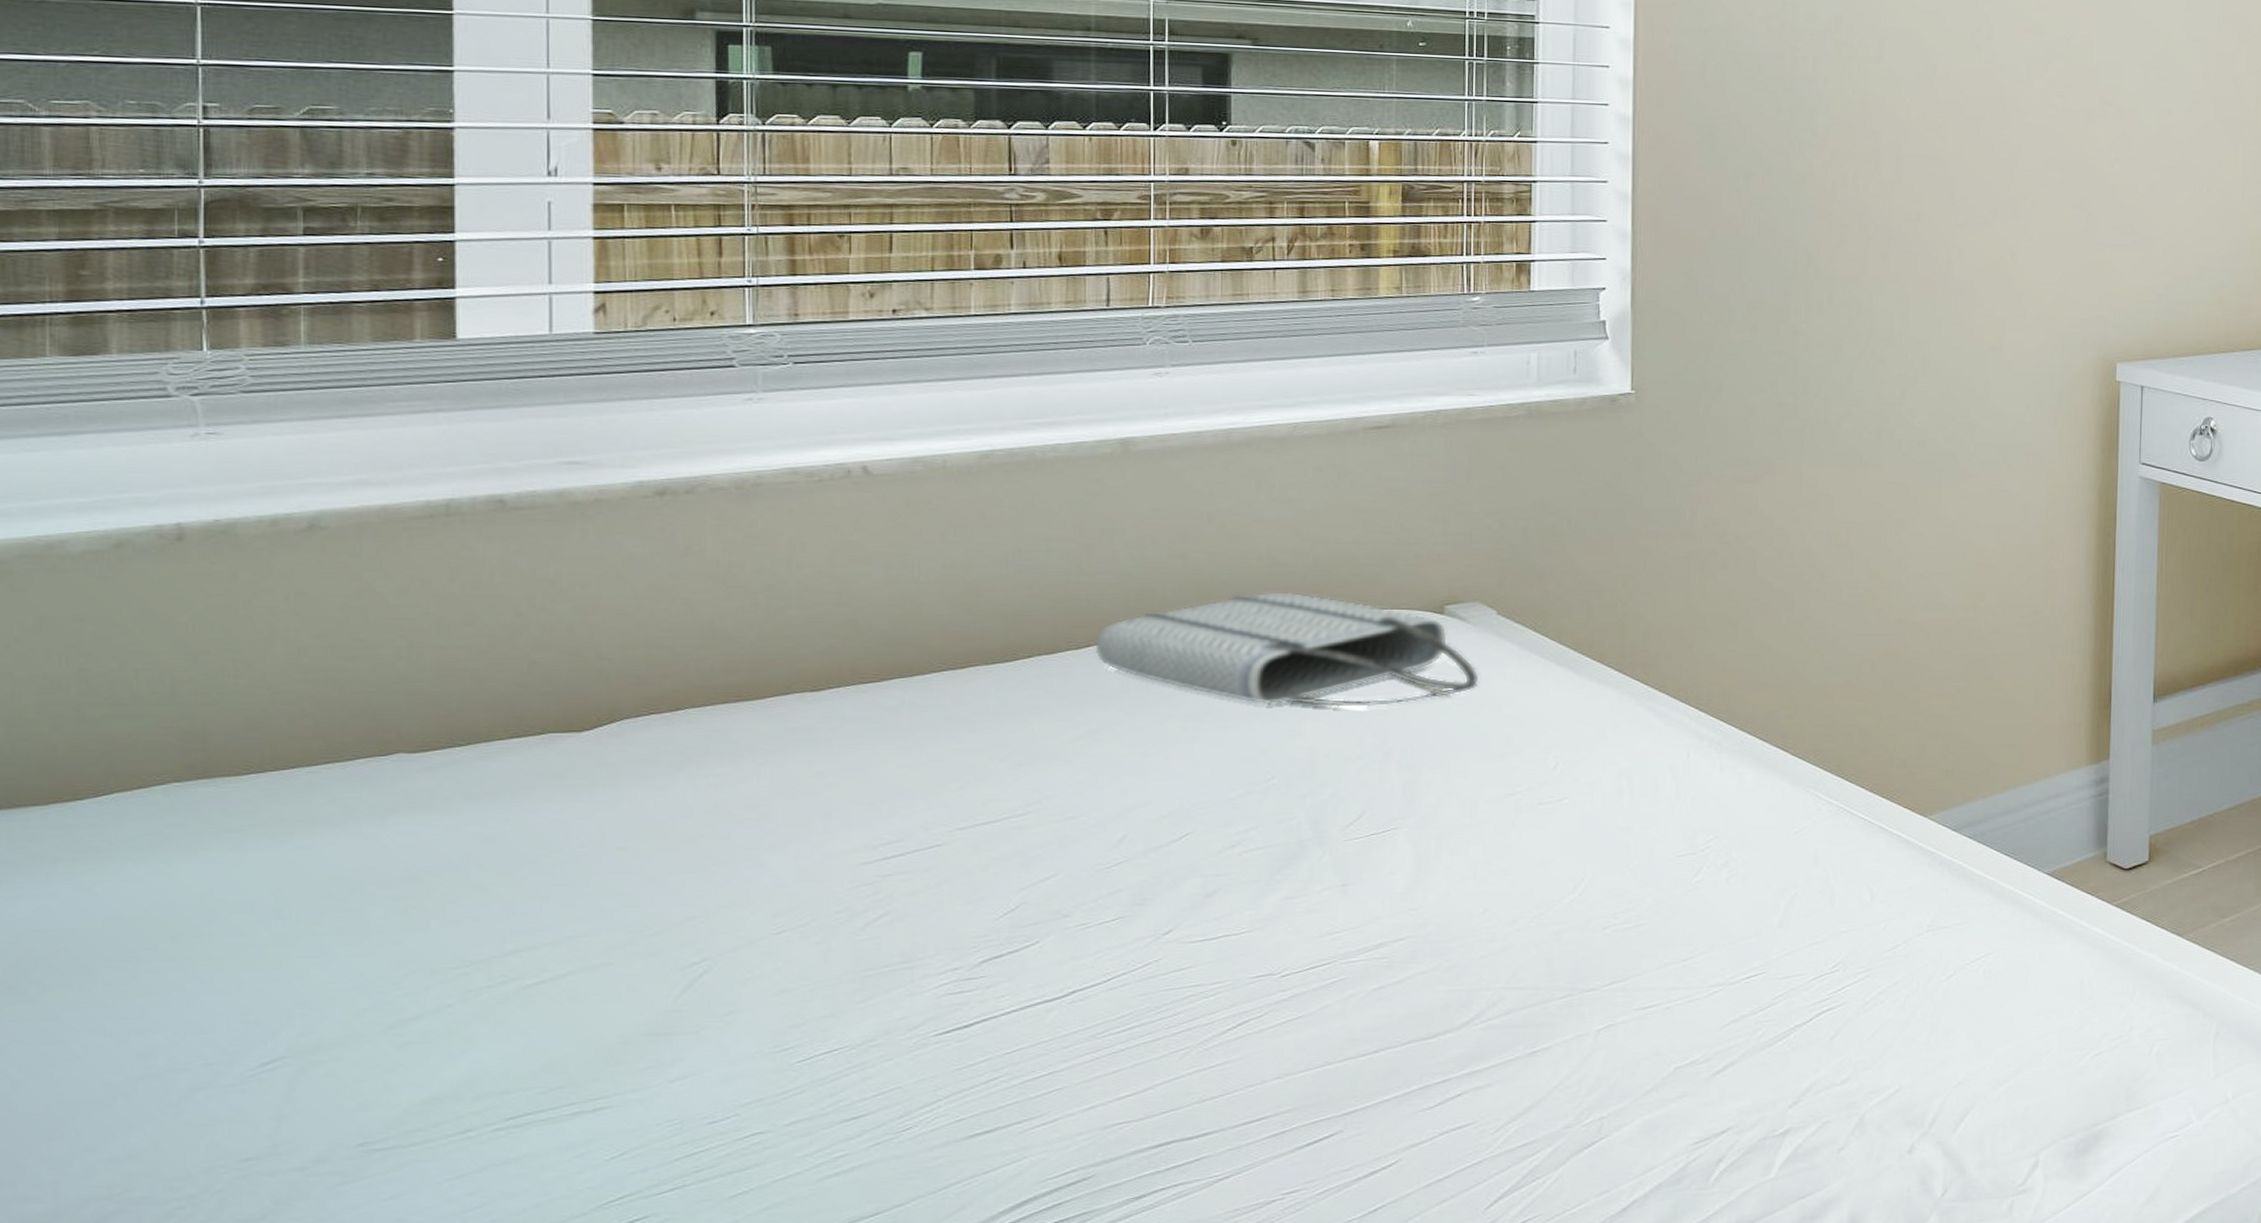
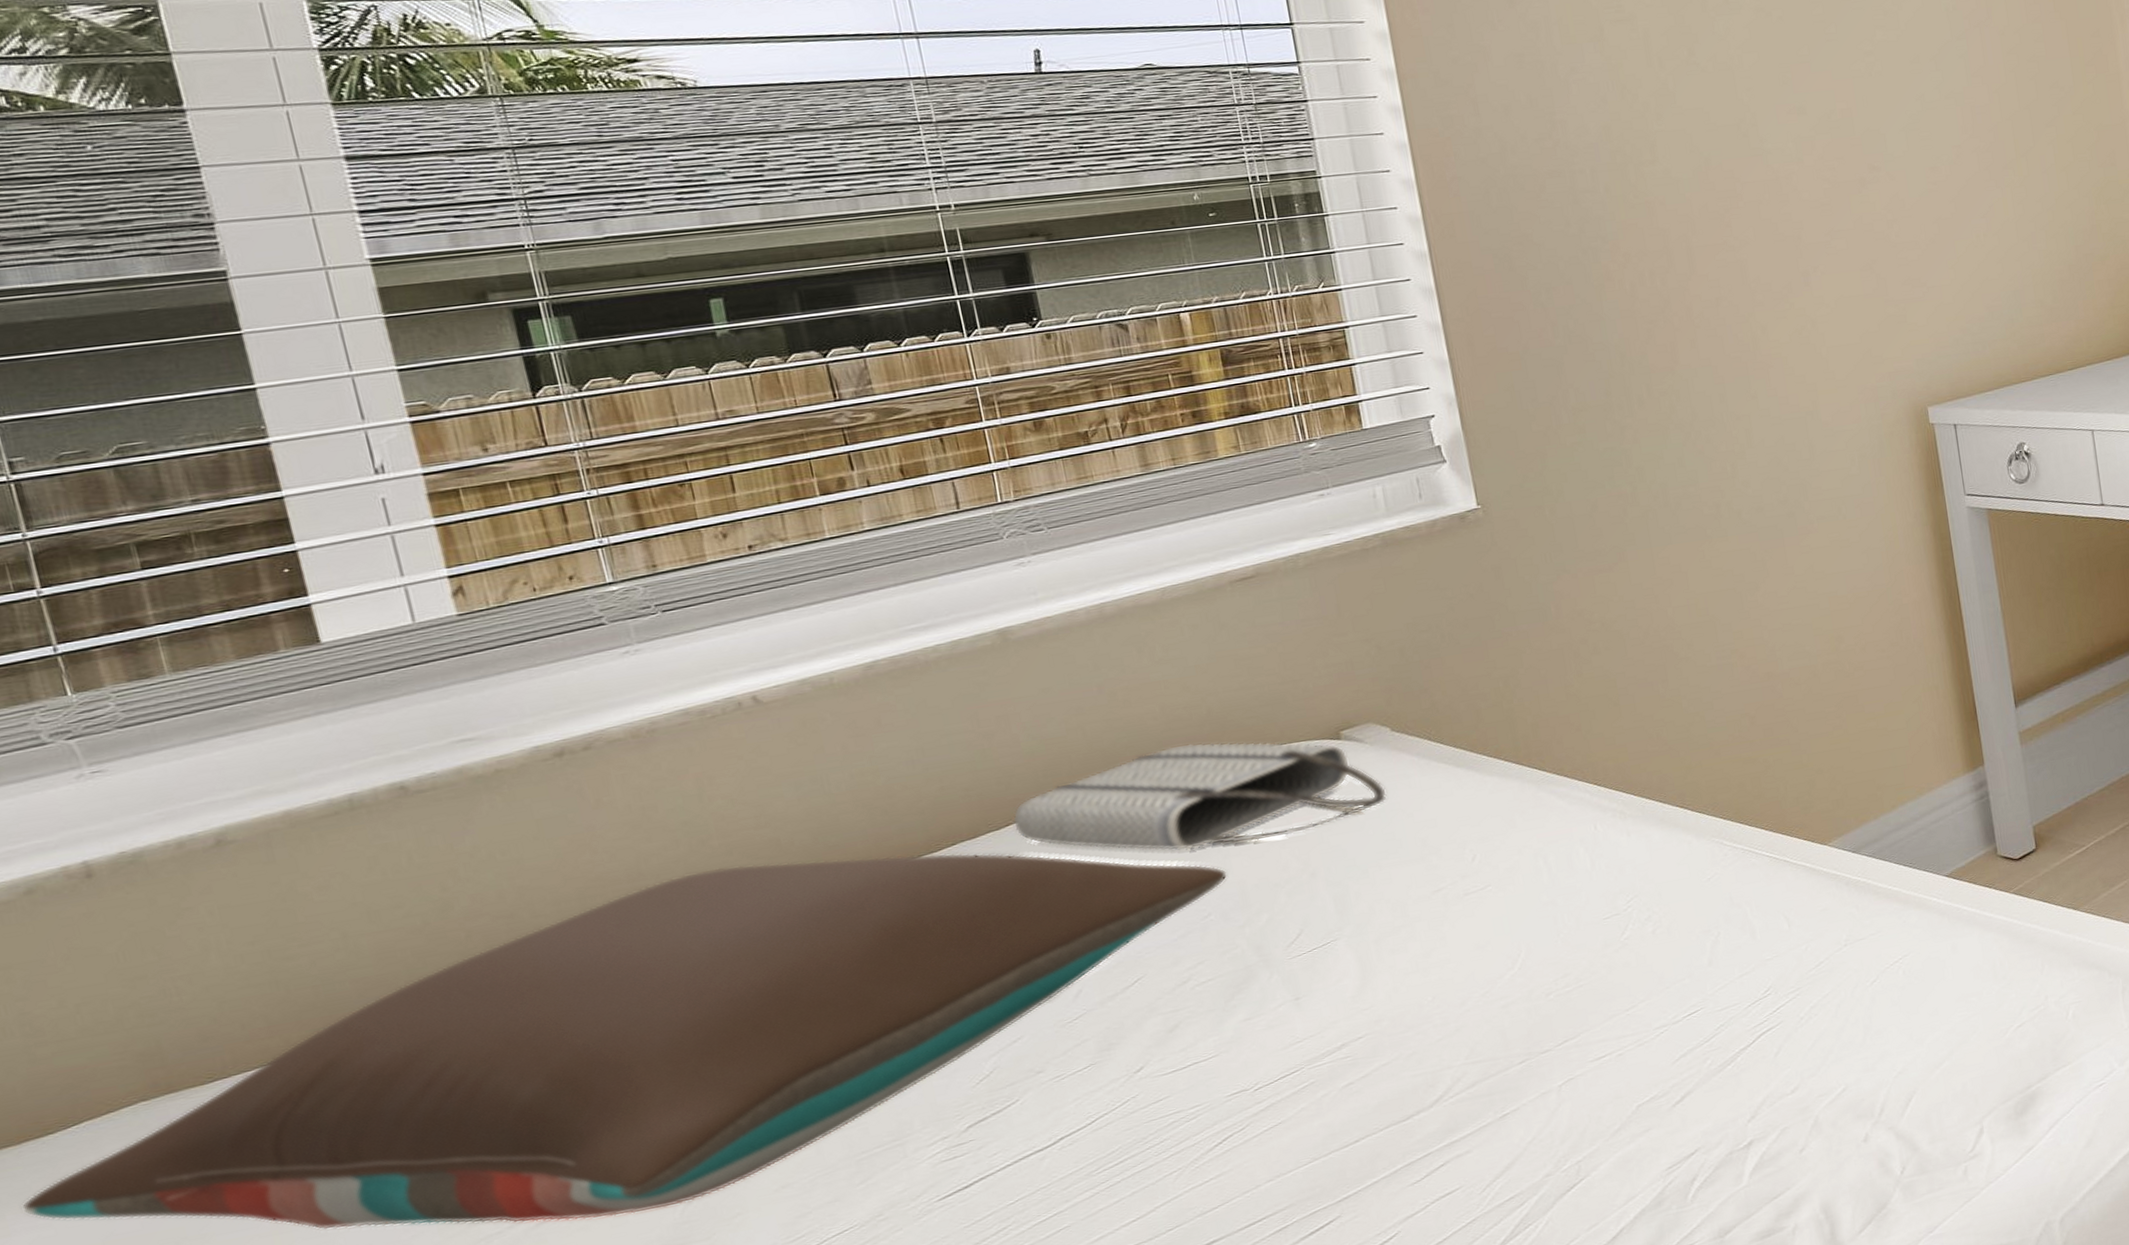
pillow: none [34,640,1301,993] -> present [22,853,1228,1230]

